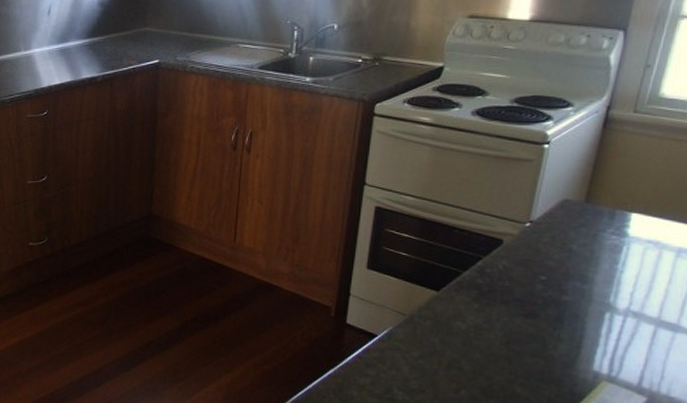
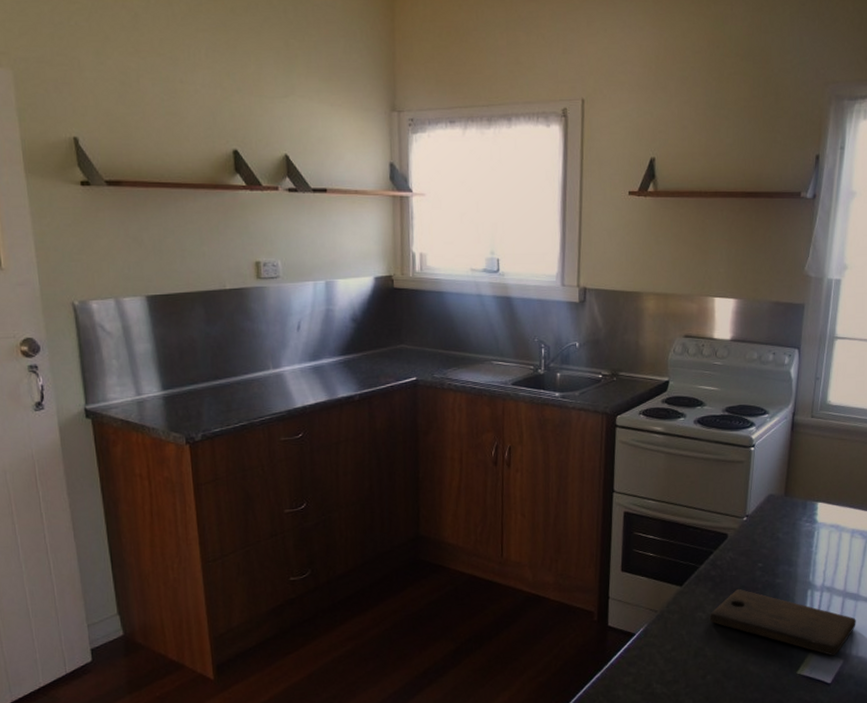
cutting board: none [470,302,672,392] -> present [709,589,856,656]

